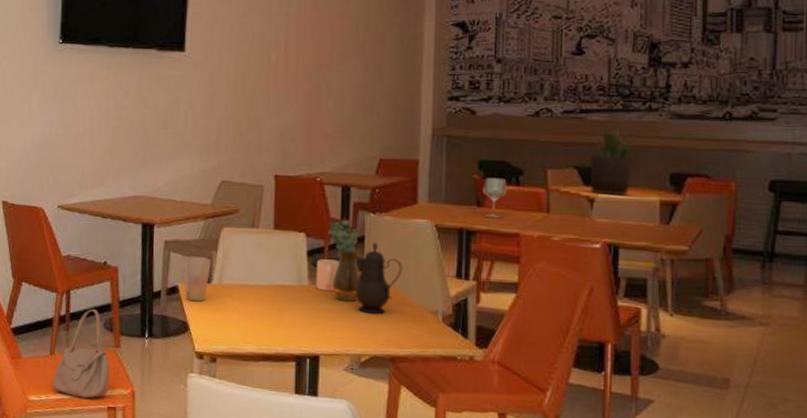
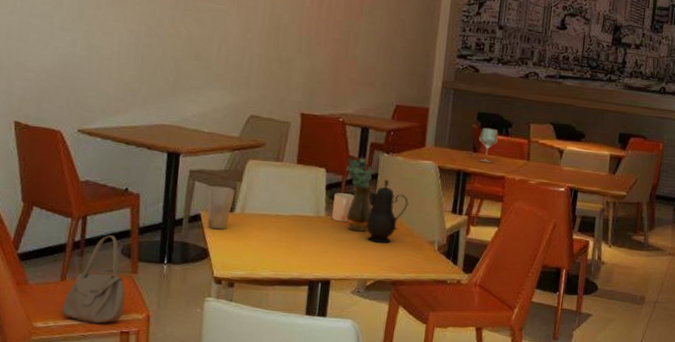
planter: present [590,123,635,196] -> none [561,88,597,149]

